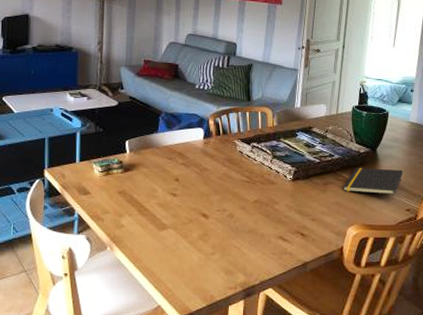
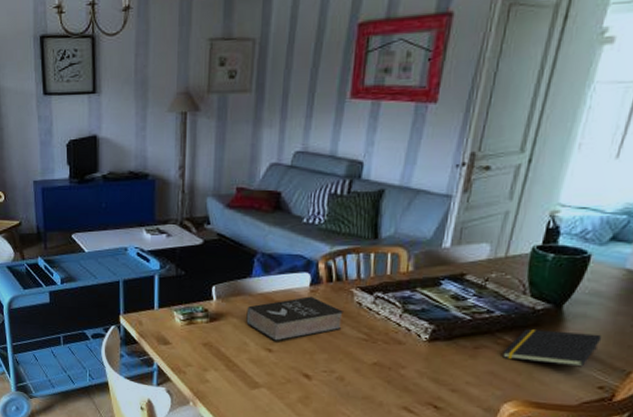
book: none [154,147,231,187] -> present [246,296,345,342]

